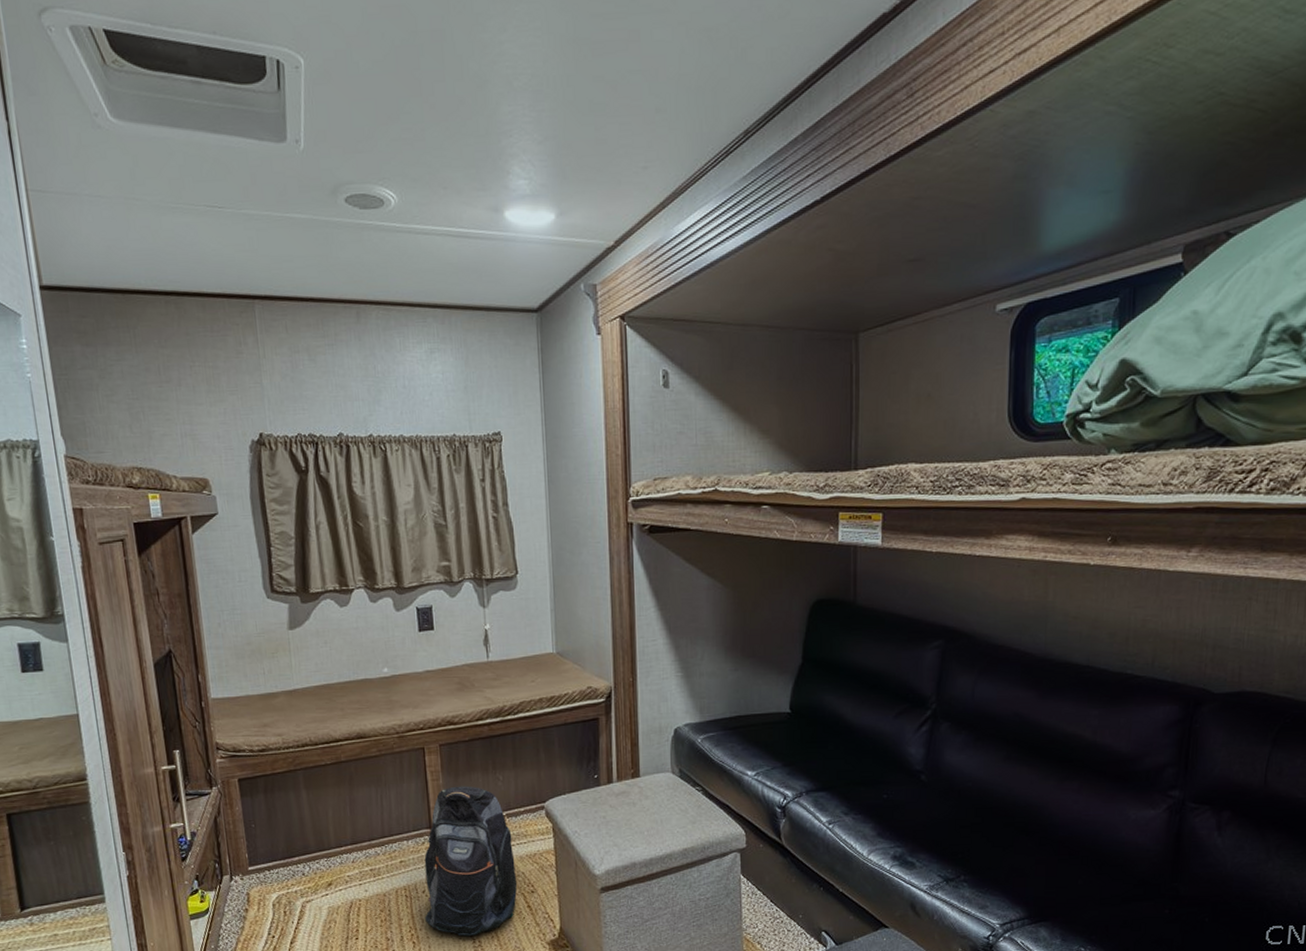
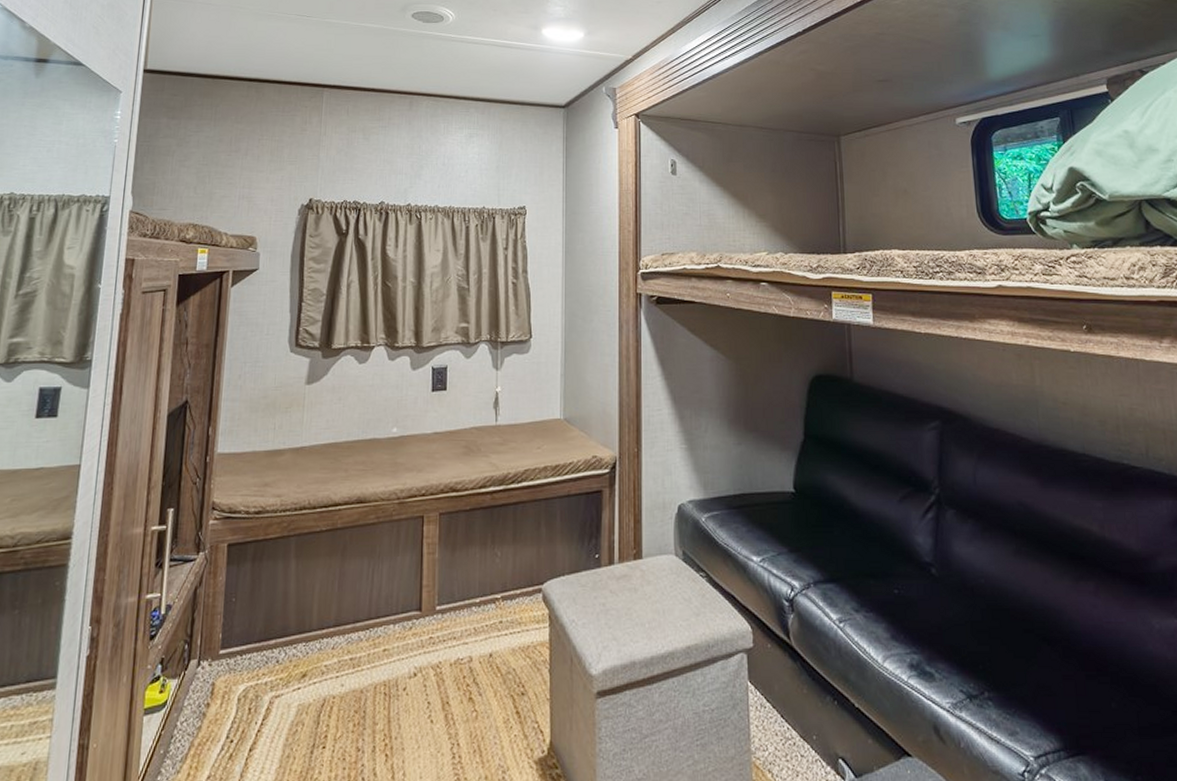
backpack: present [424,786,518,937] -> none [402,561,507,750]

